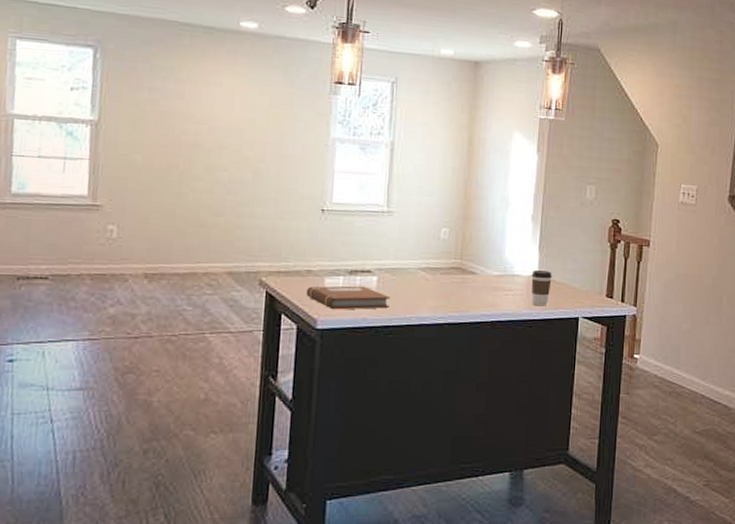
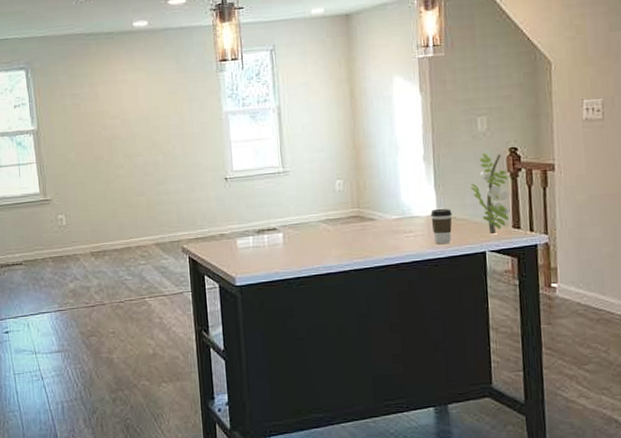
notebook: present [305,285,390,310] -> none [222,243,297,267]
flower: none [572,220,608,302] -> present [470,152,511,235]

